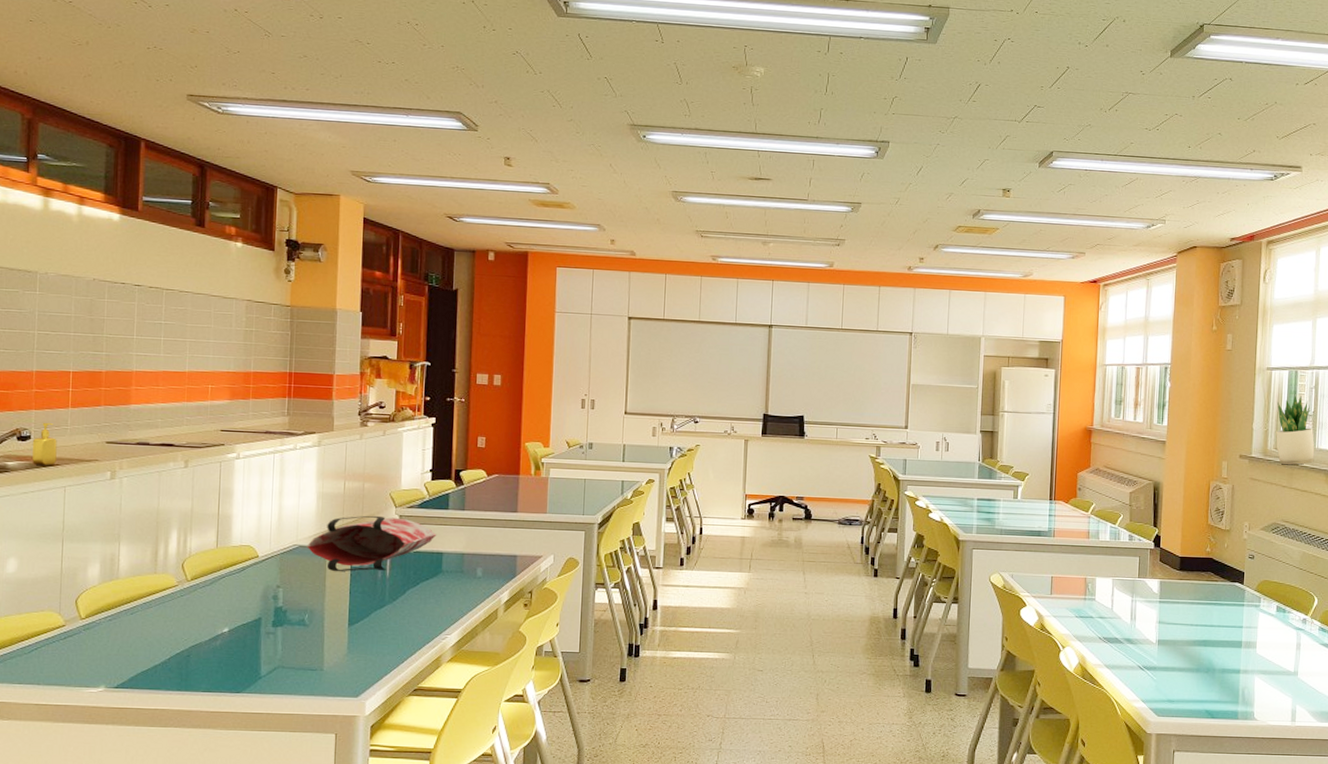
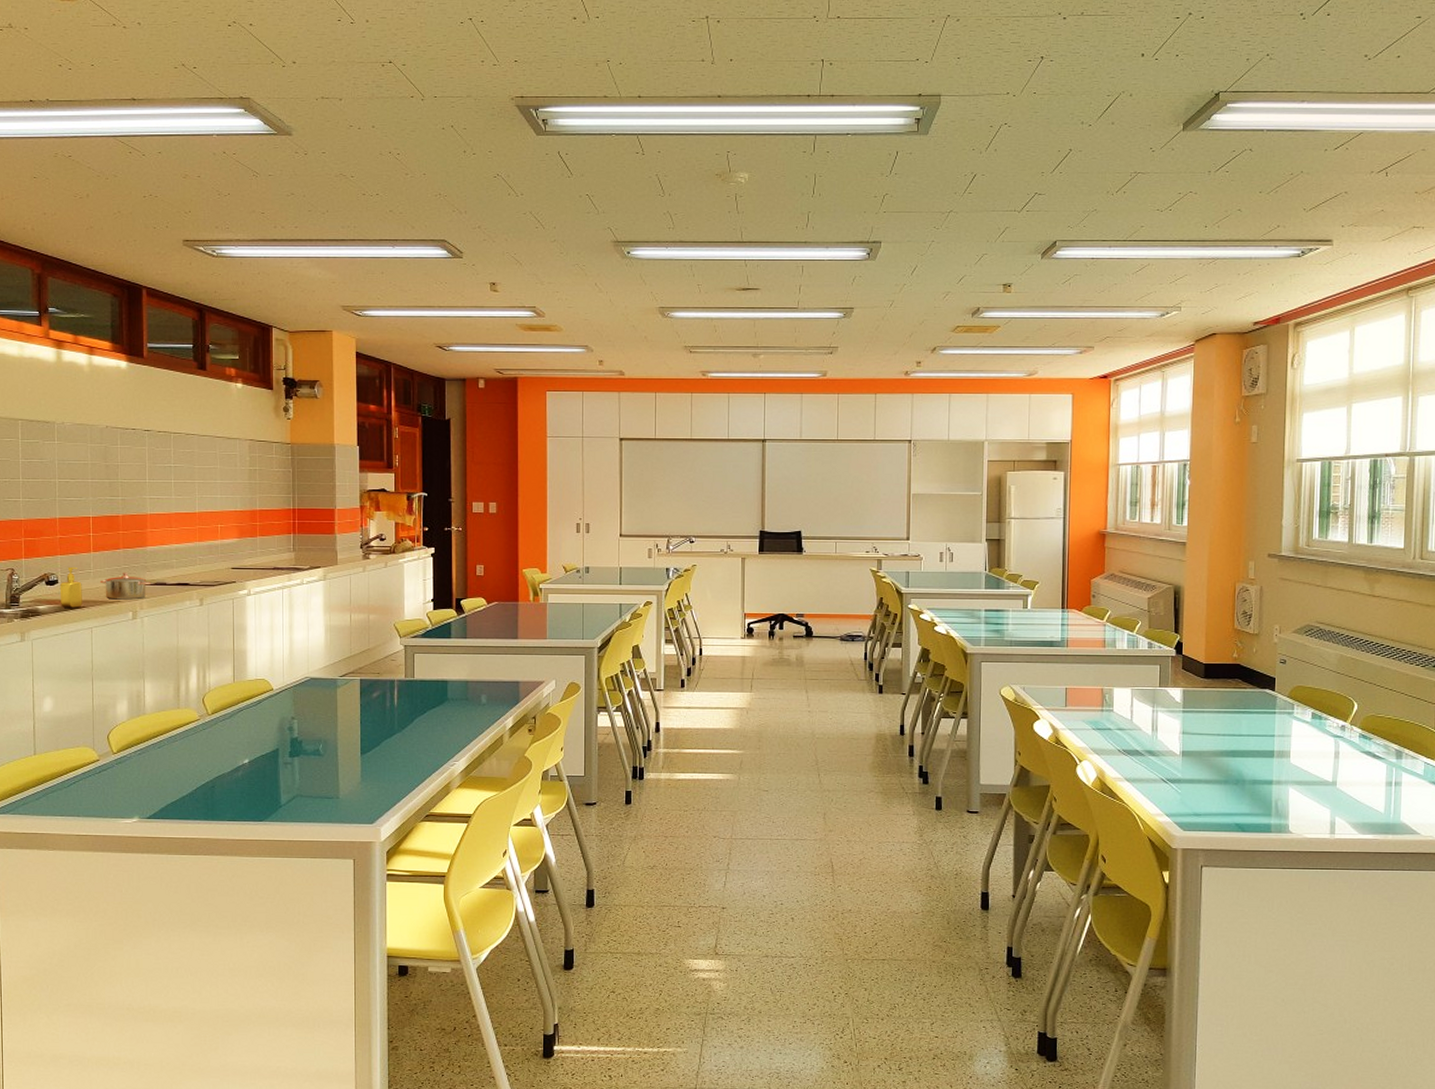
cooking pot: none [77,430,134,459] -> present [100,572,152,600]
bag: present [307,515,437,572] -> none [318,646,441,703]
planter: present [1276,395,1315,465] -> none [1308,488,1352,563]

